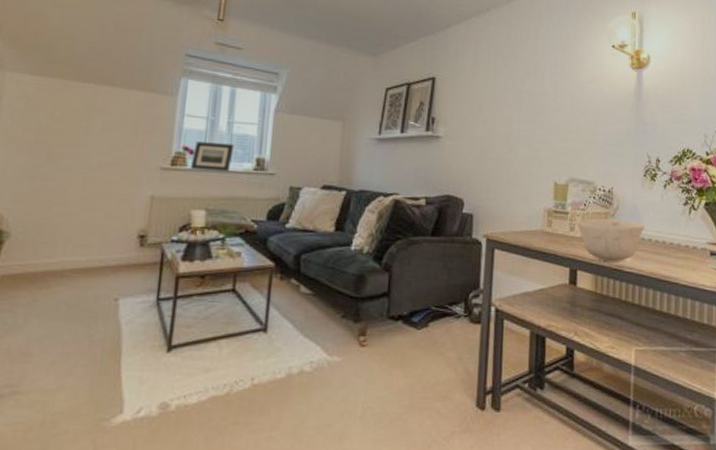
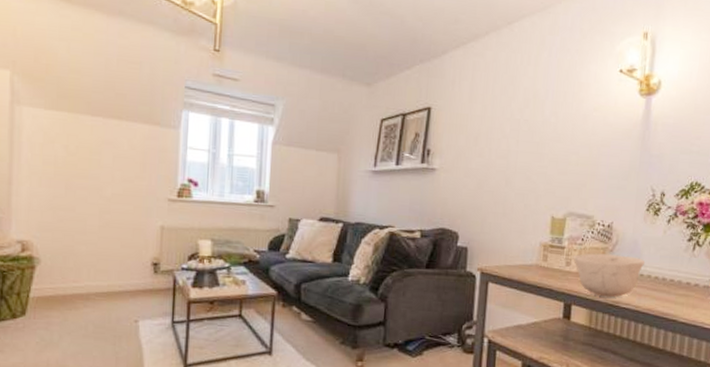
picture frame: present [190,141,234,172] -> none [195,174,235,203]

